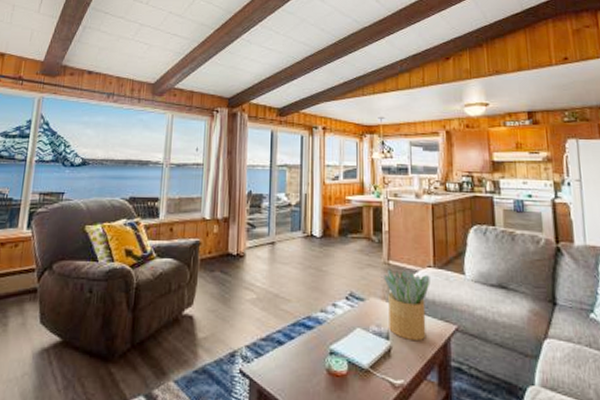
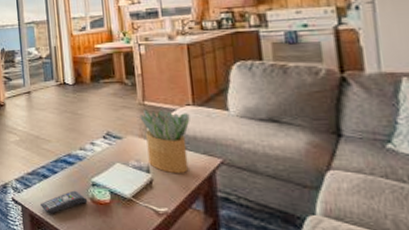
remote control: none [270,359,324,389] -> present [39,190,88,214]

